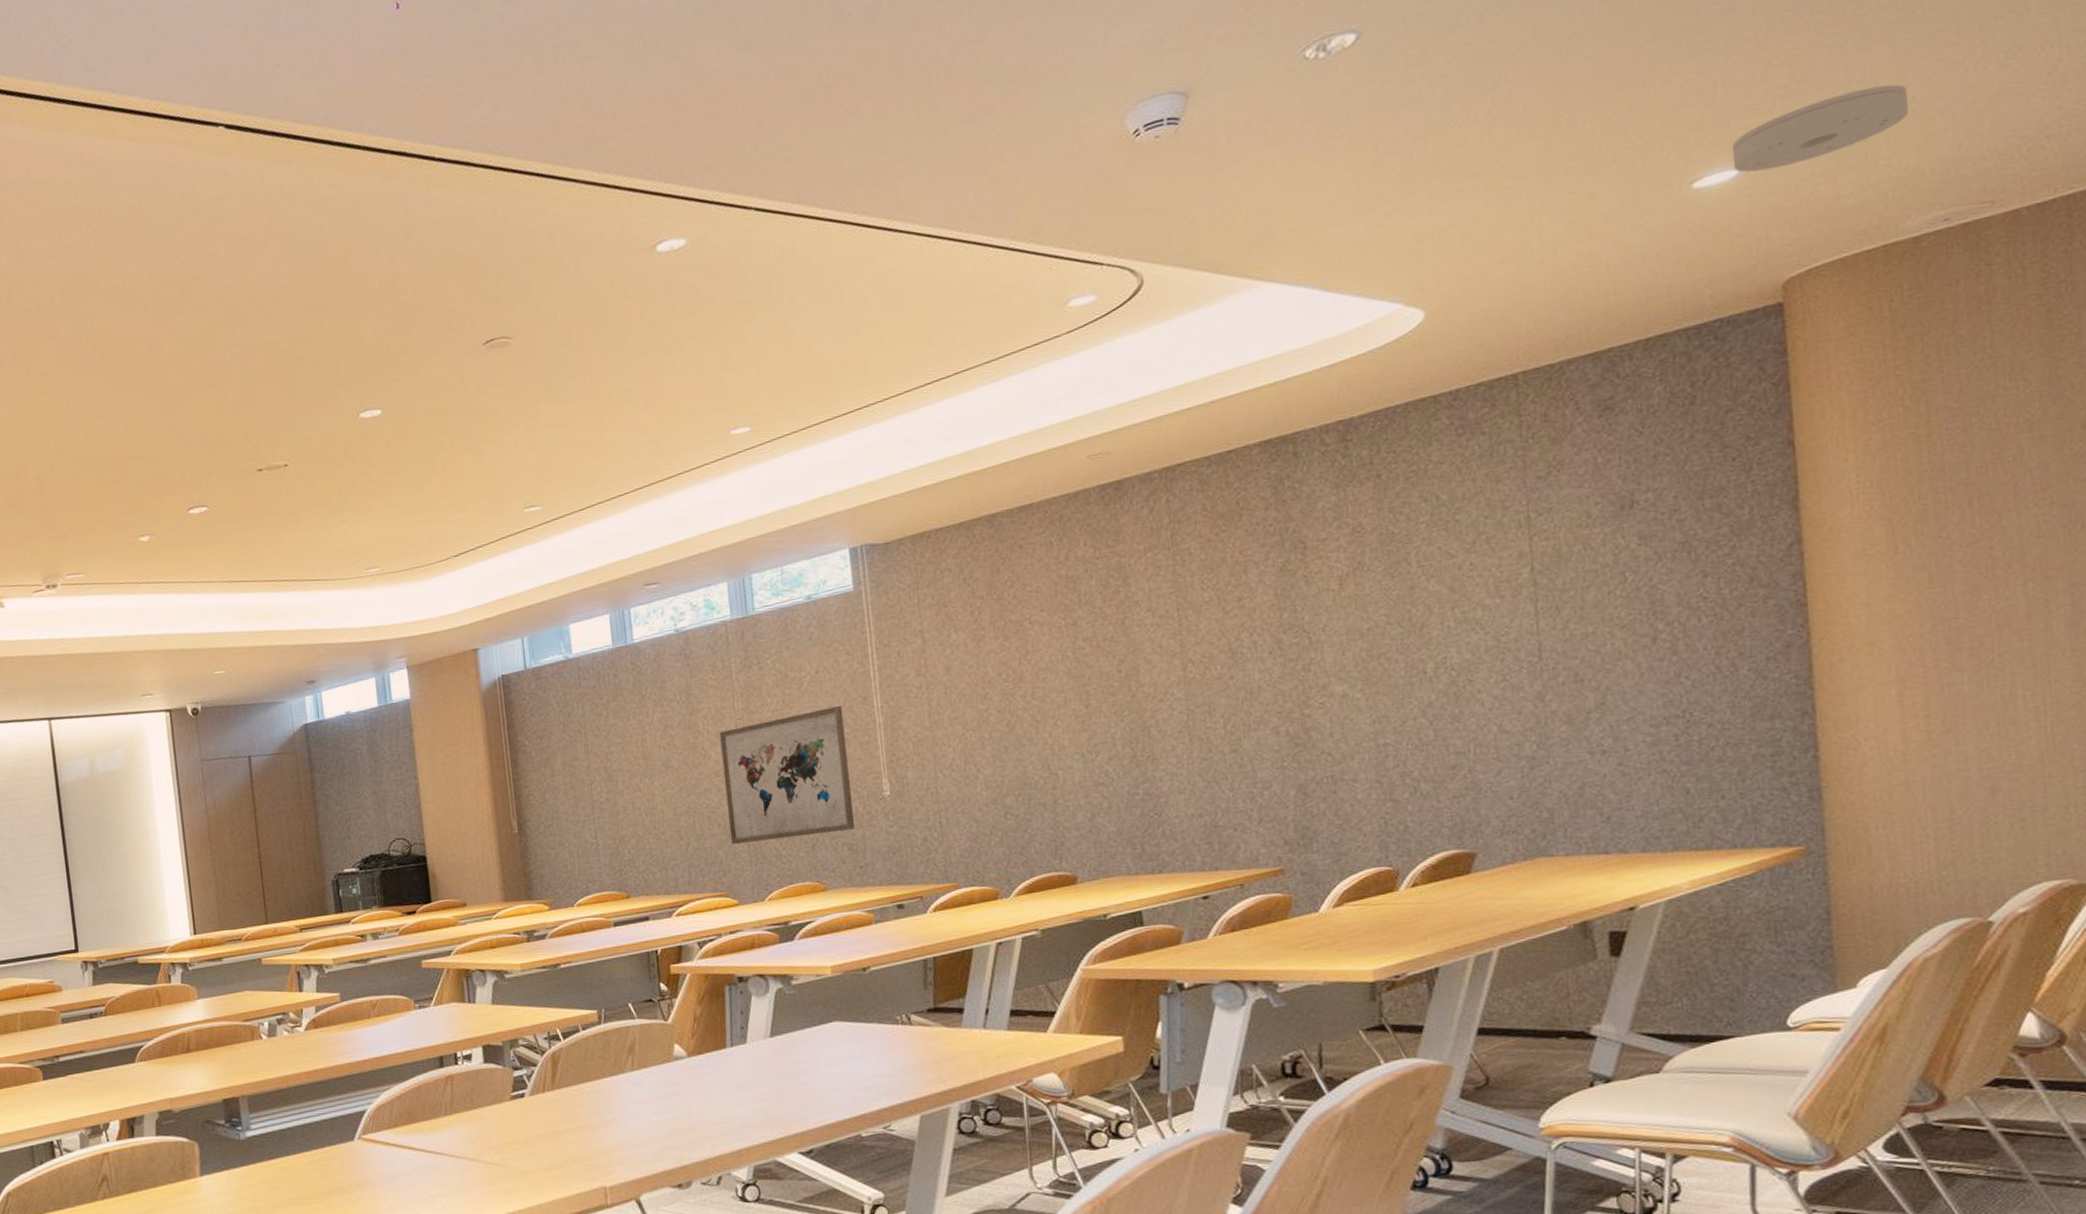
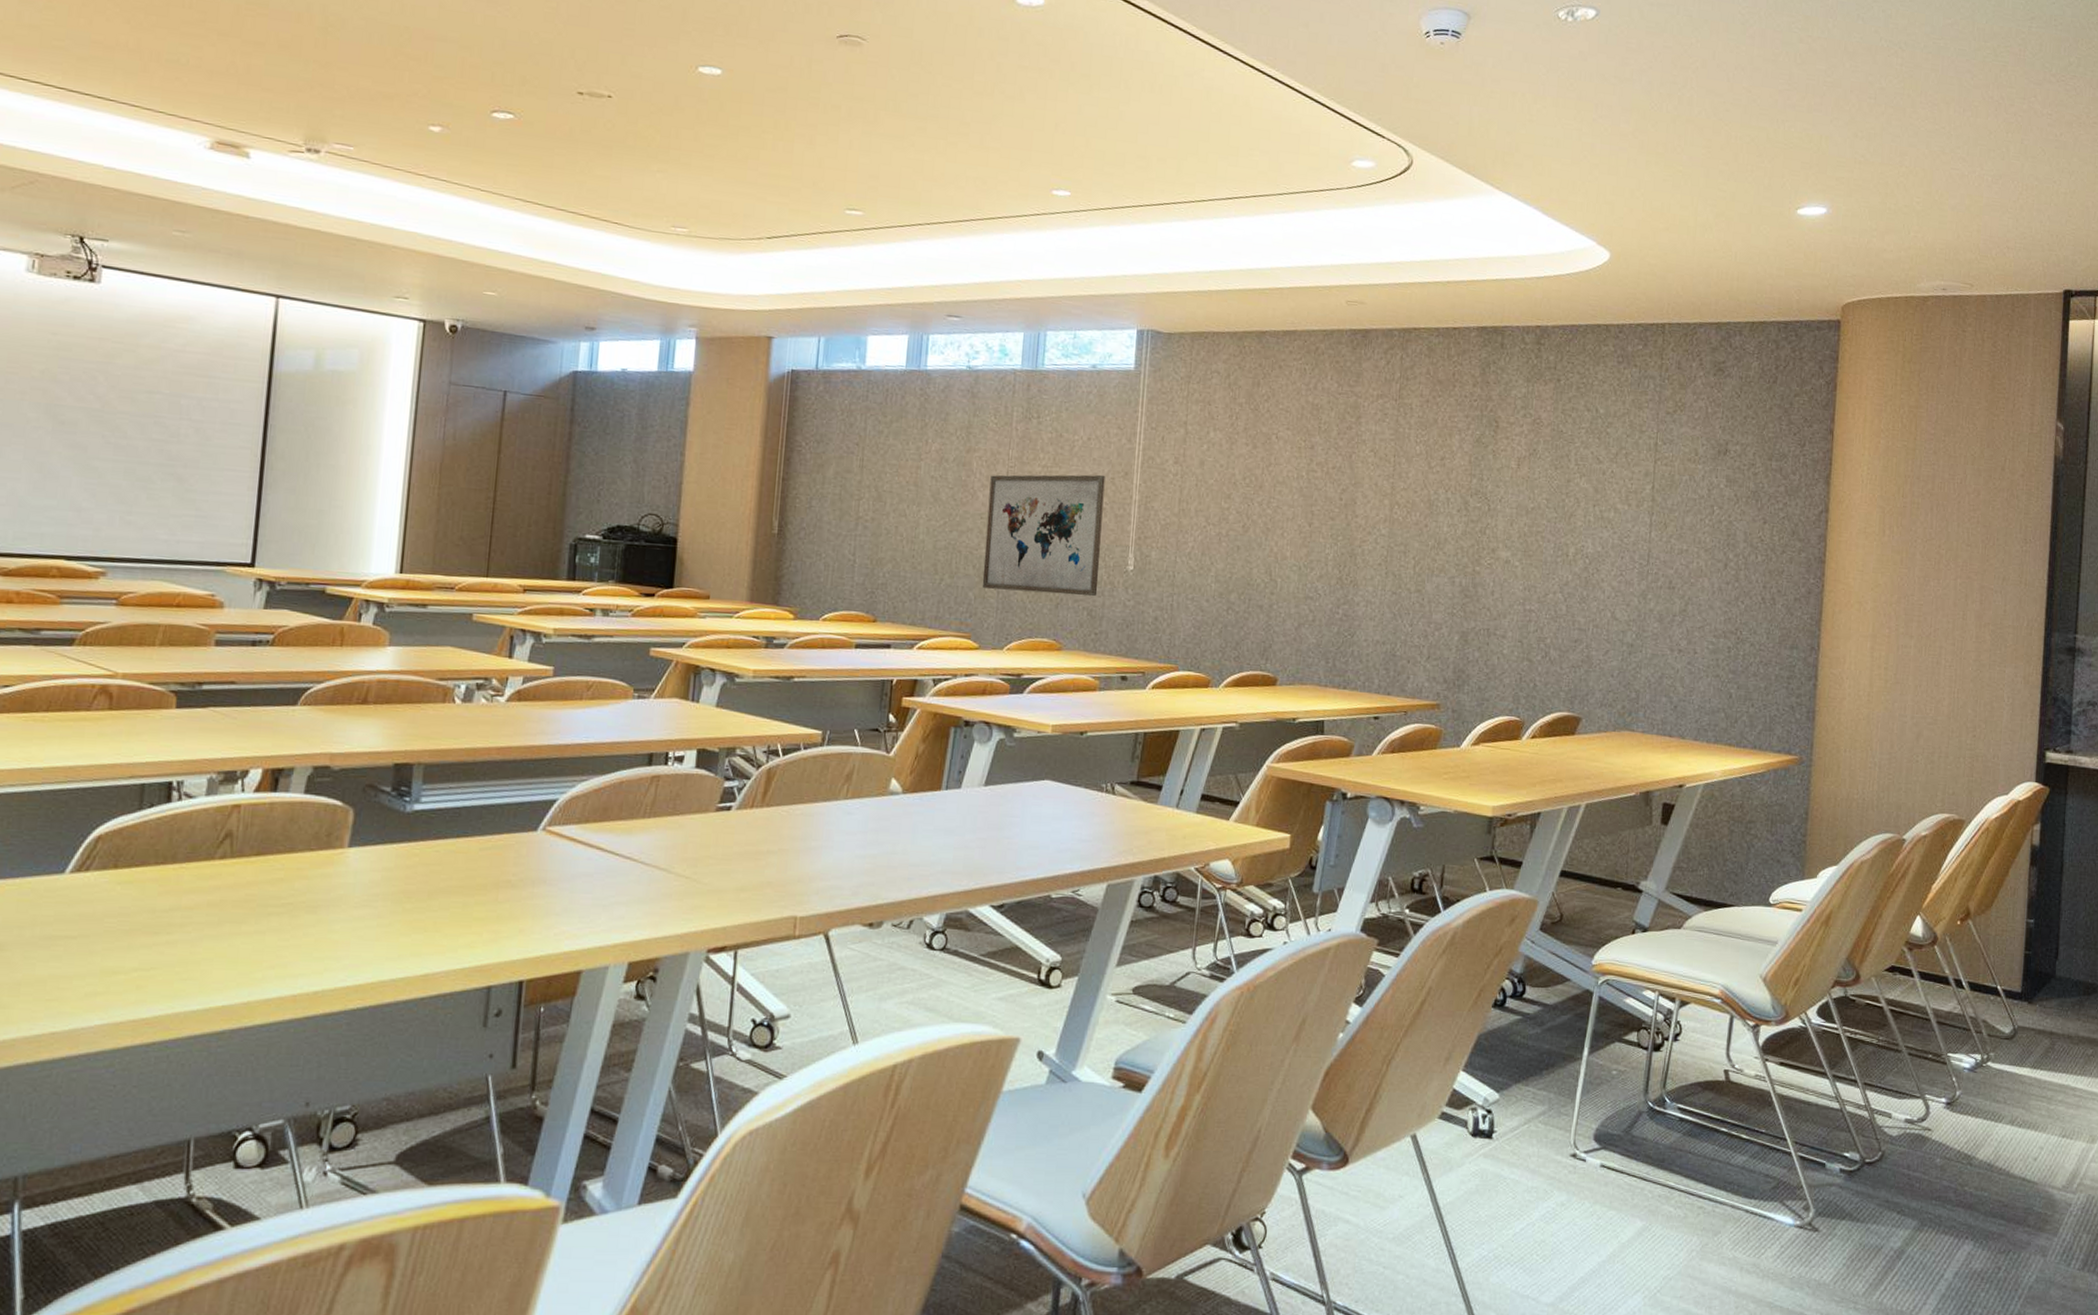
smoke detector: present [1731,84,1908,173] -> none [1824,173,1933,217]

